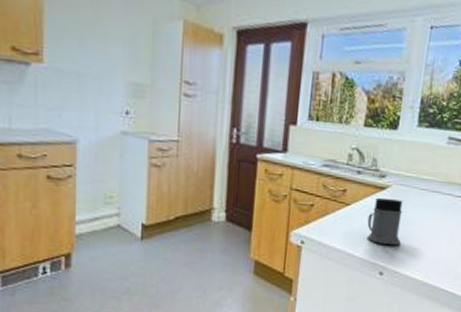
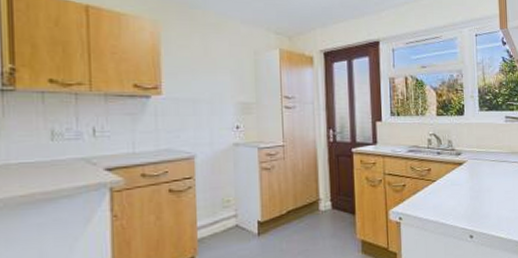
mug: present [367,197,403,245] -> none [452,171,483,211]

